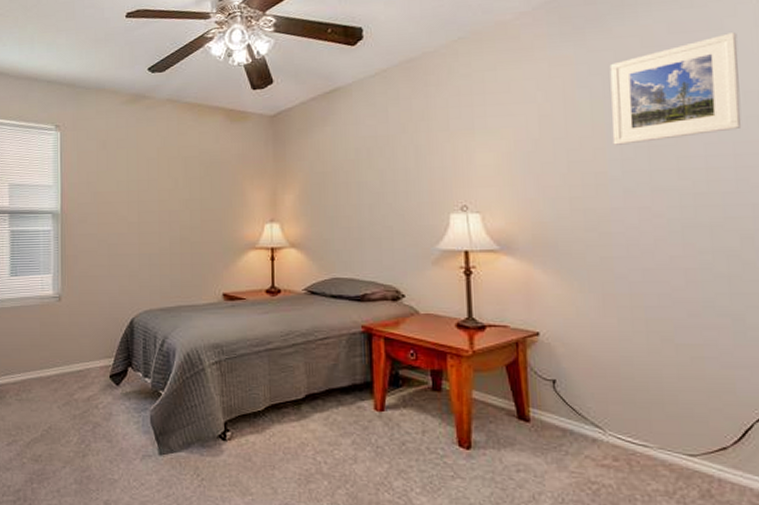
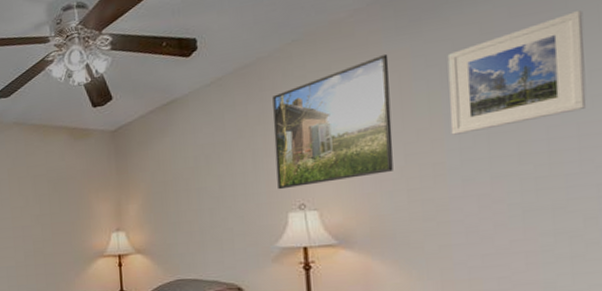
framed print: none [437,58,556,189] -> present [272,53,393,190]

